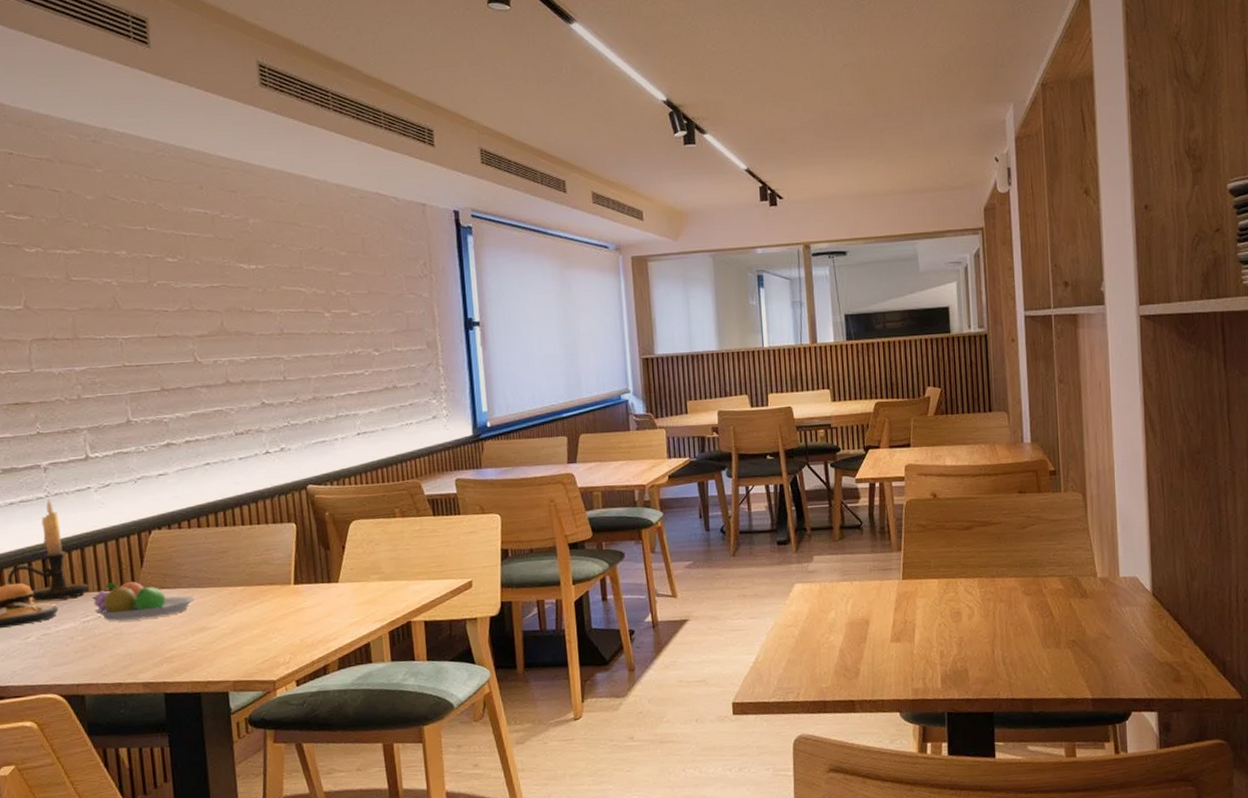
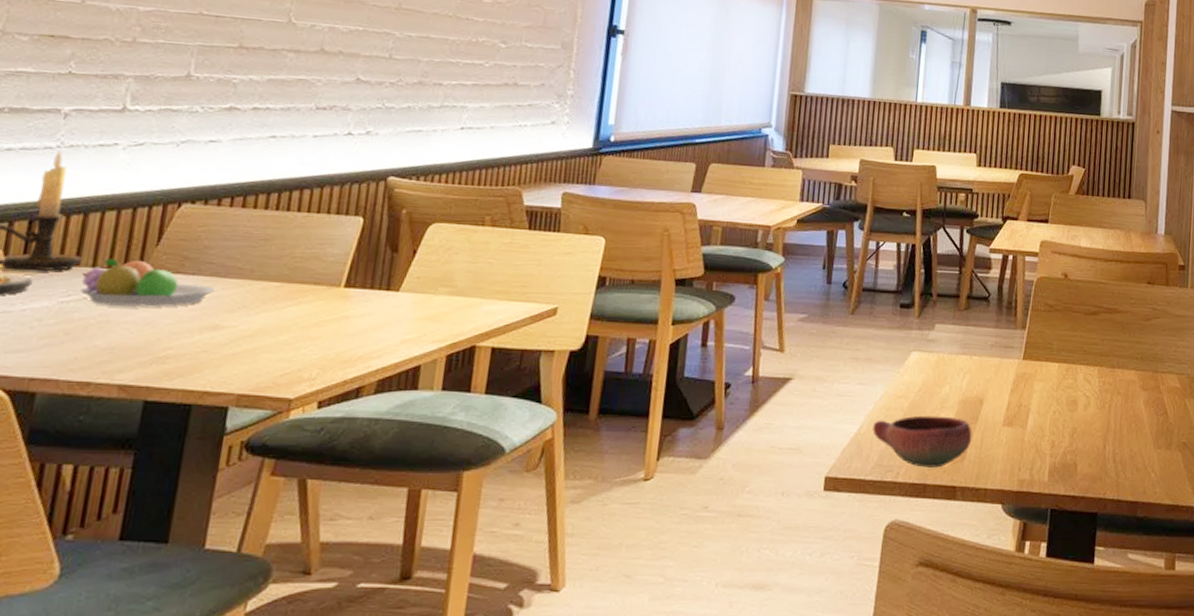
bowl: none [769,638,863,687] -> present [873,415,972,468]

